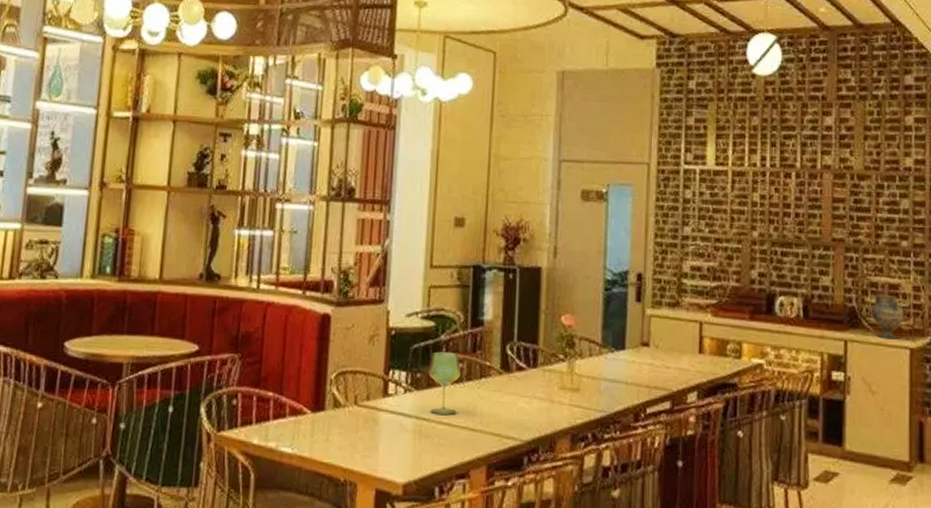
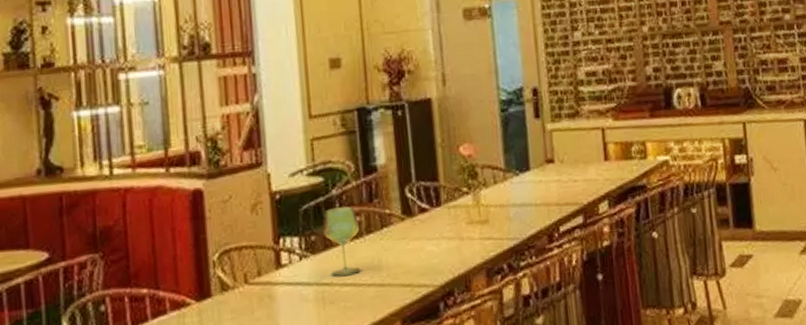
ceramic jug: present [872,295,904,340] -> none [764,70,795,115]

